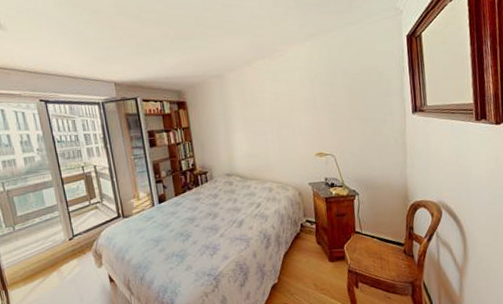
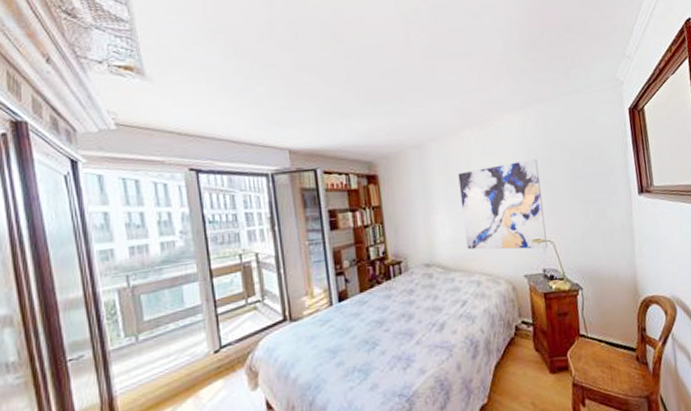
wall art: none [252,84,329,162] -> present [458,159,547,250]

